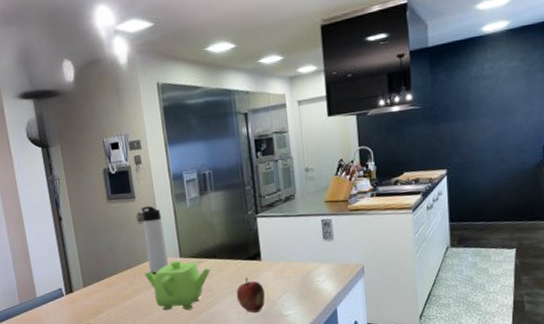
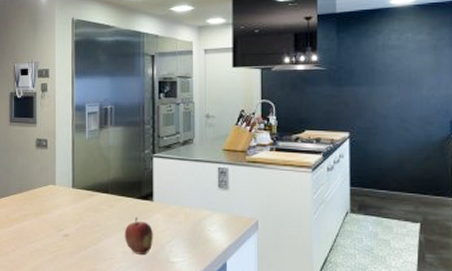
thermos bottle: present [141,206,169,274] -> none [40,132,61,201]
teapot: present [145,260,211,311] -> none [36,190,101,242]

